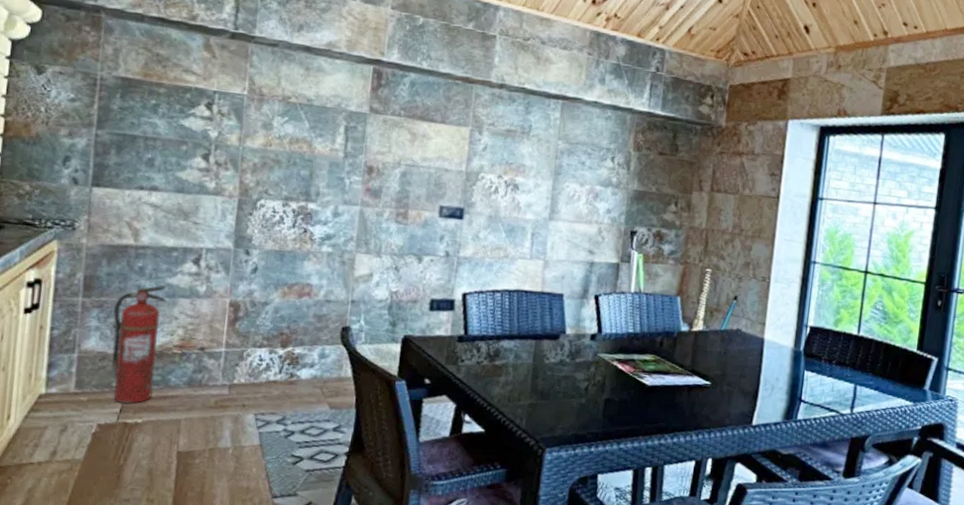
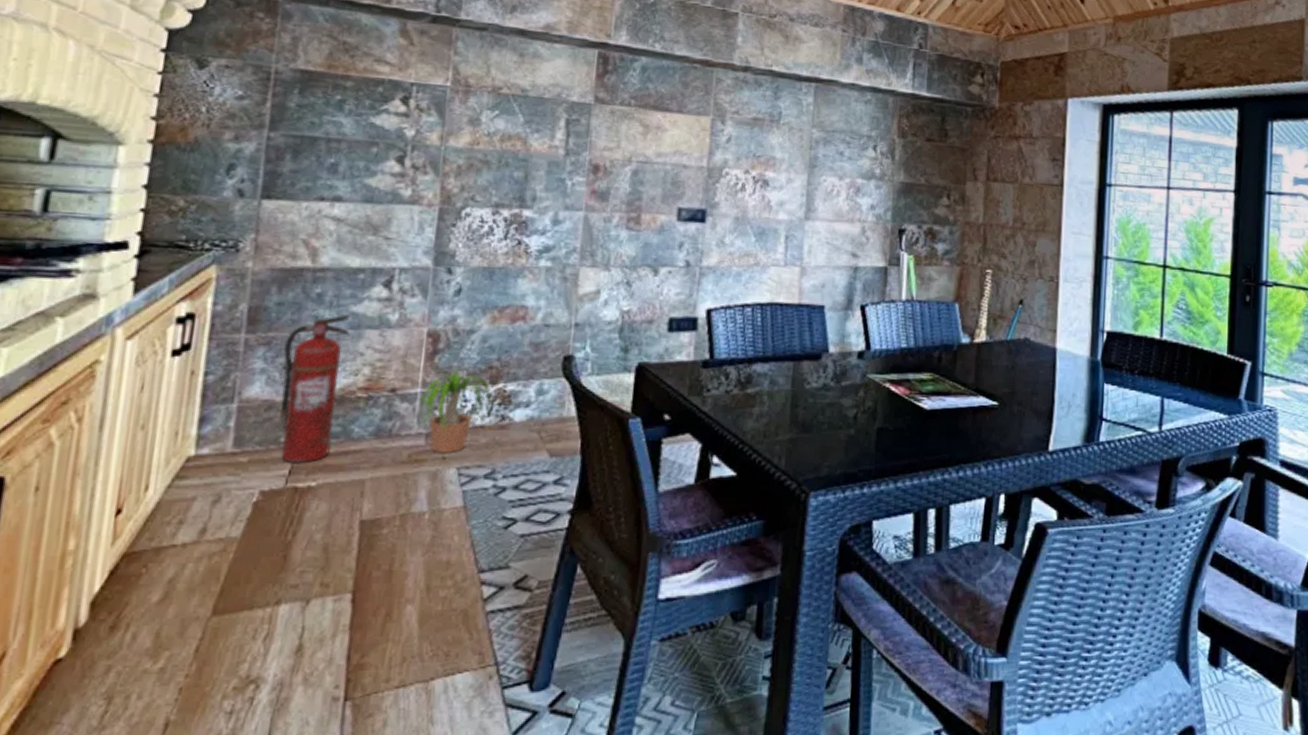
potted plant: none [217,335,288,402] -> present [411,371,498,454]

